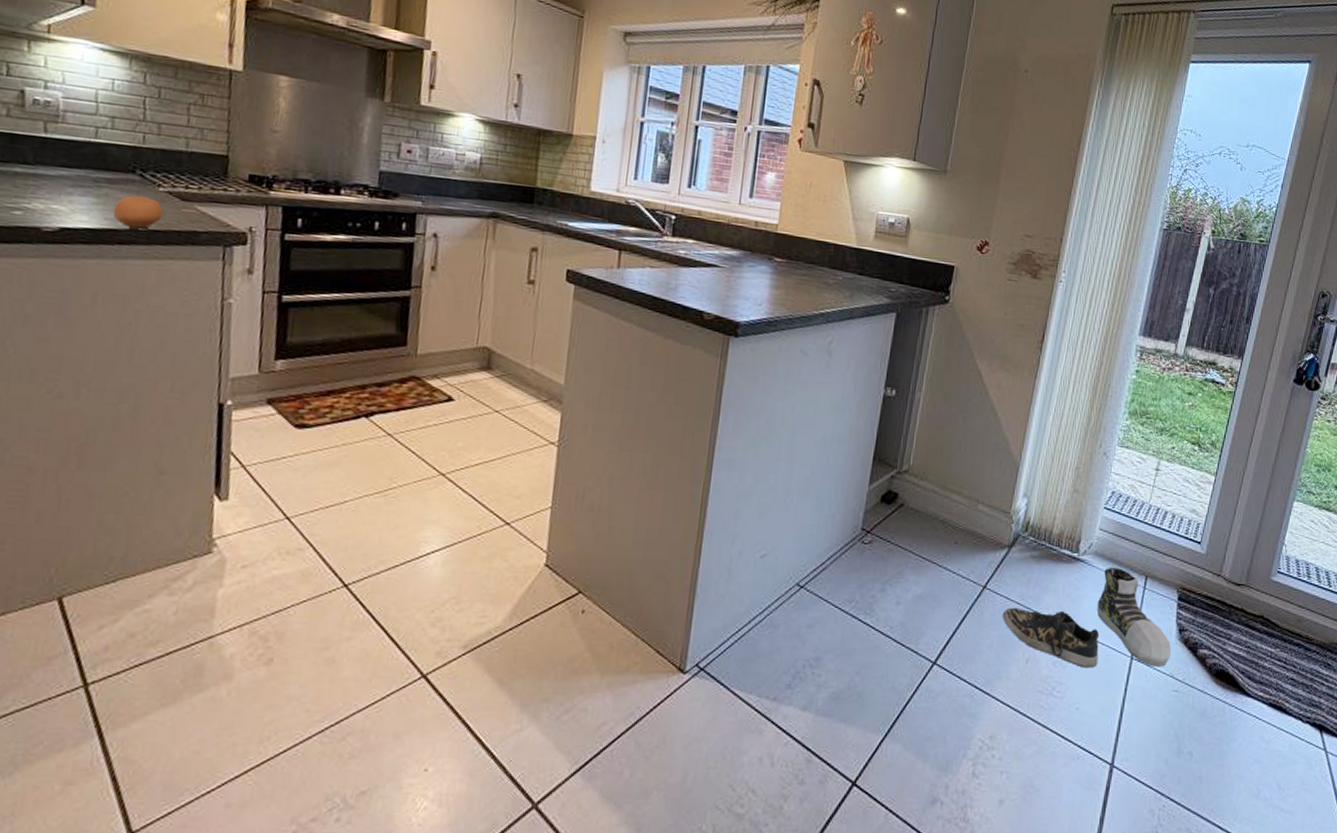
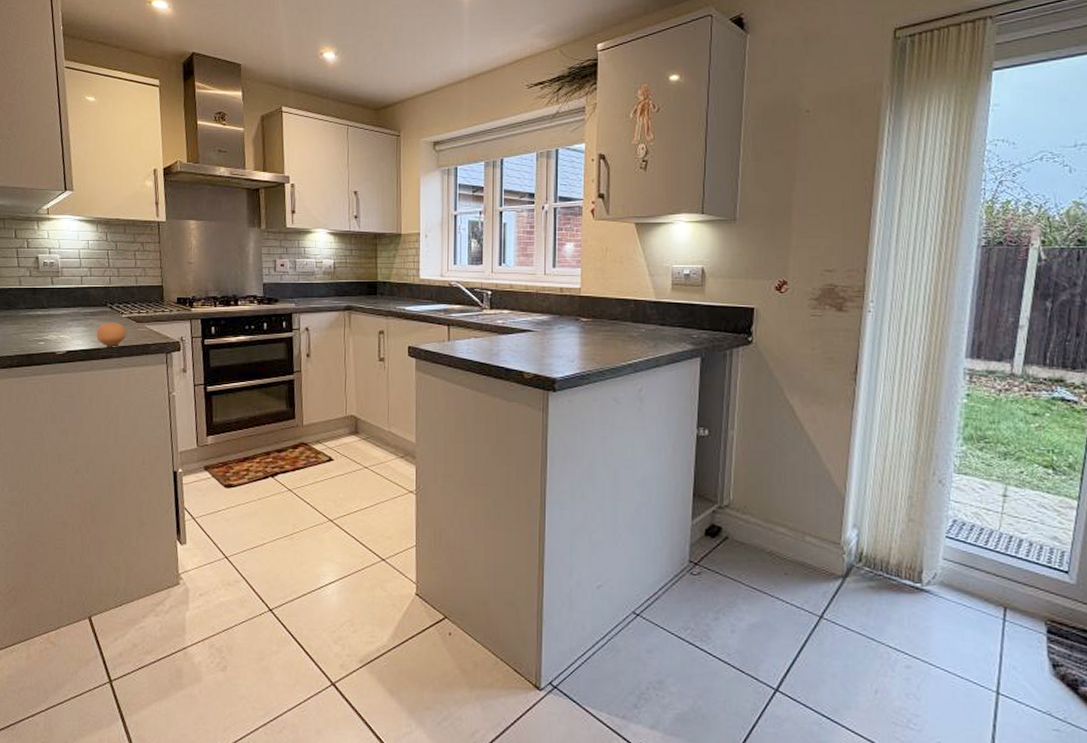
shoe: present [1002,607,1100,668] -> none [843,637,958,702]
shoe: present [1096,567,1172,667] -> none [949,597,1046,704]

